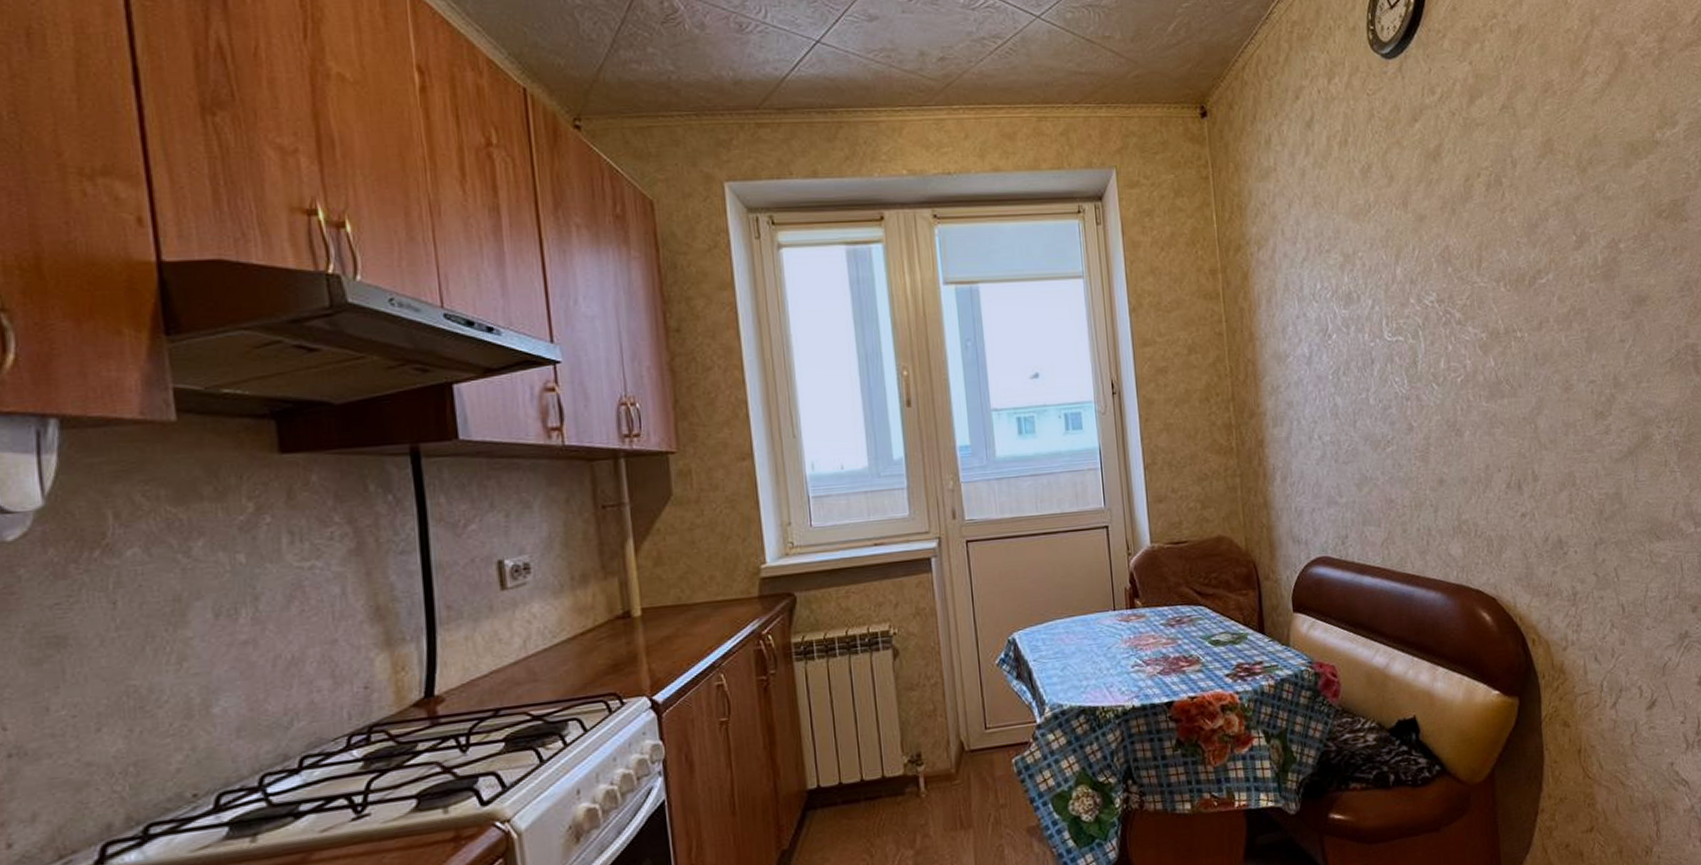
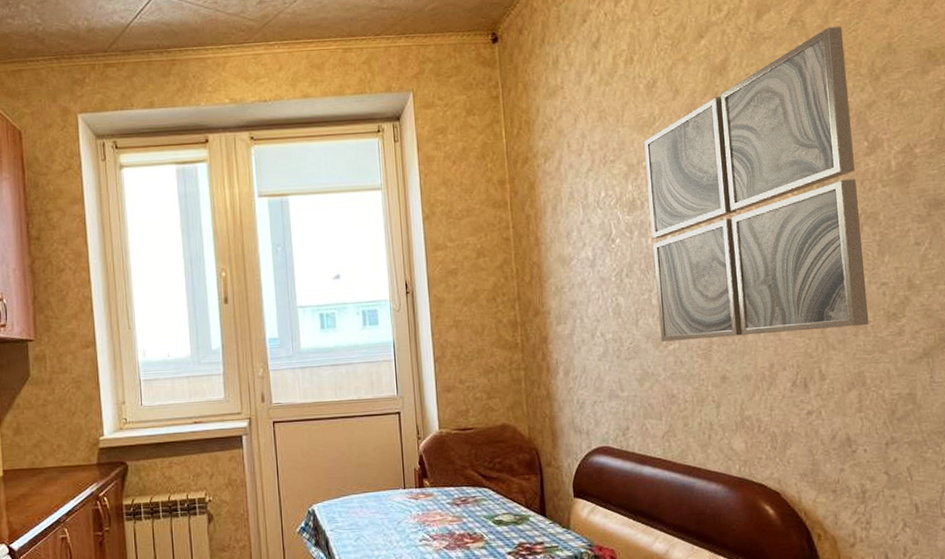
wall art: none [1360,115,1579,444] -> present [644,26,869,342]

